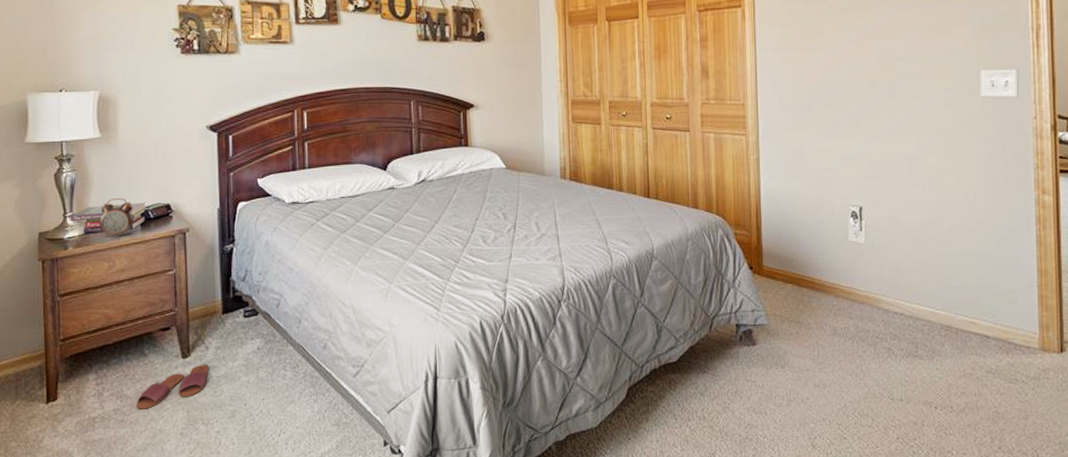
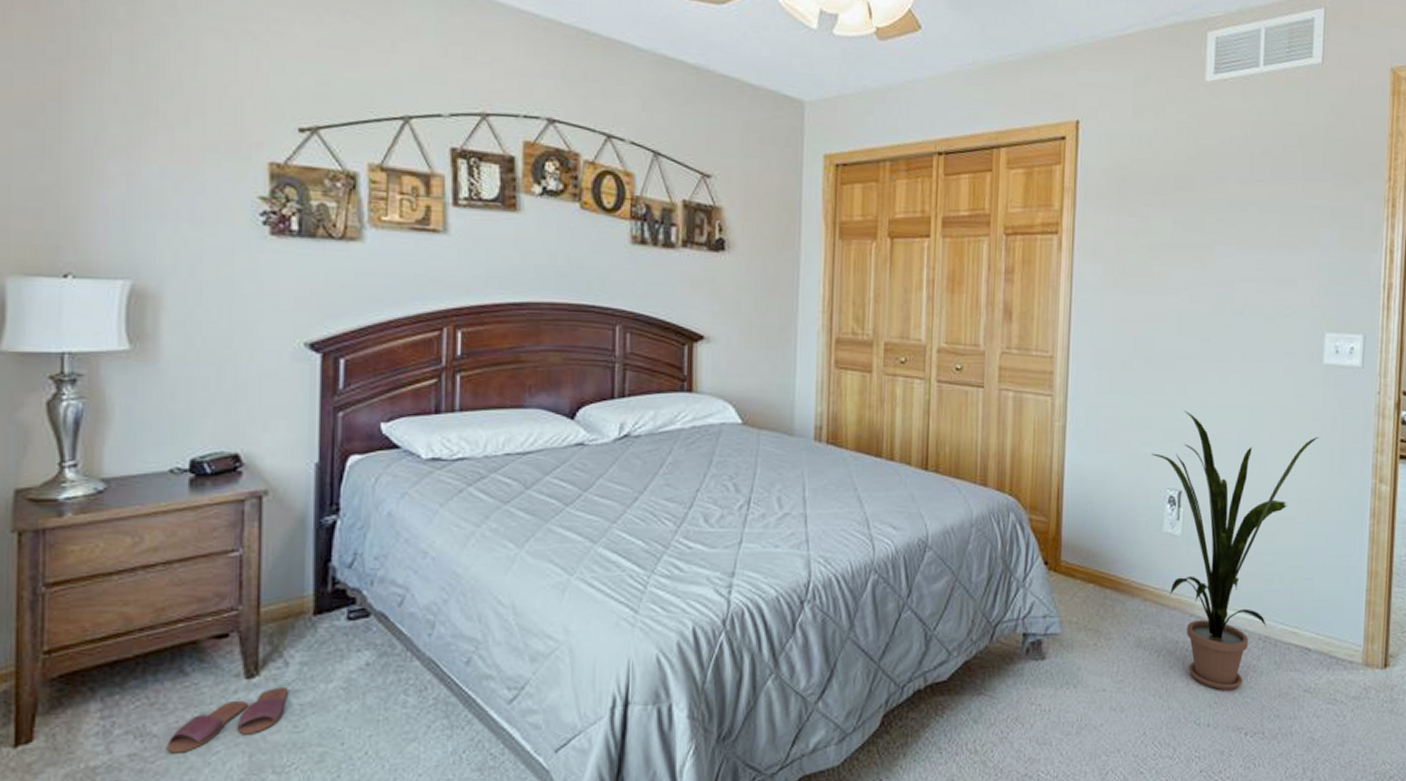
books: present [70,202,146,234] -> none [70,449,199,493]
alarm clock: present [99,198,134,238] -> none [120,442,180,500]
house plant: none [833,141,983,371] -> present [1151,410,1320,691]

